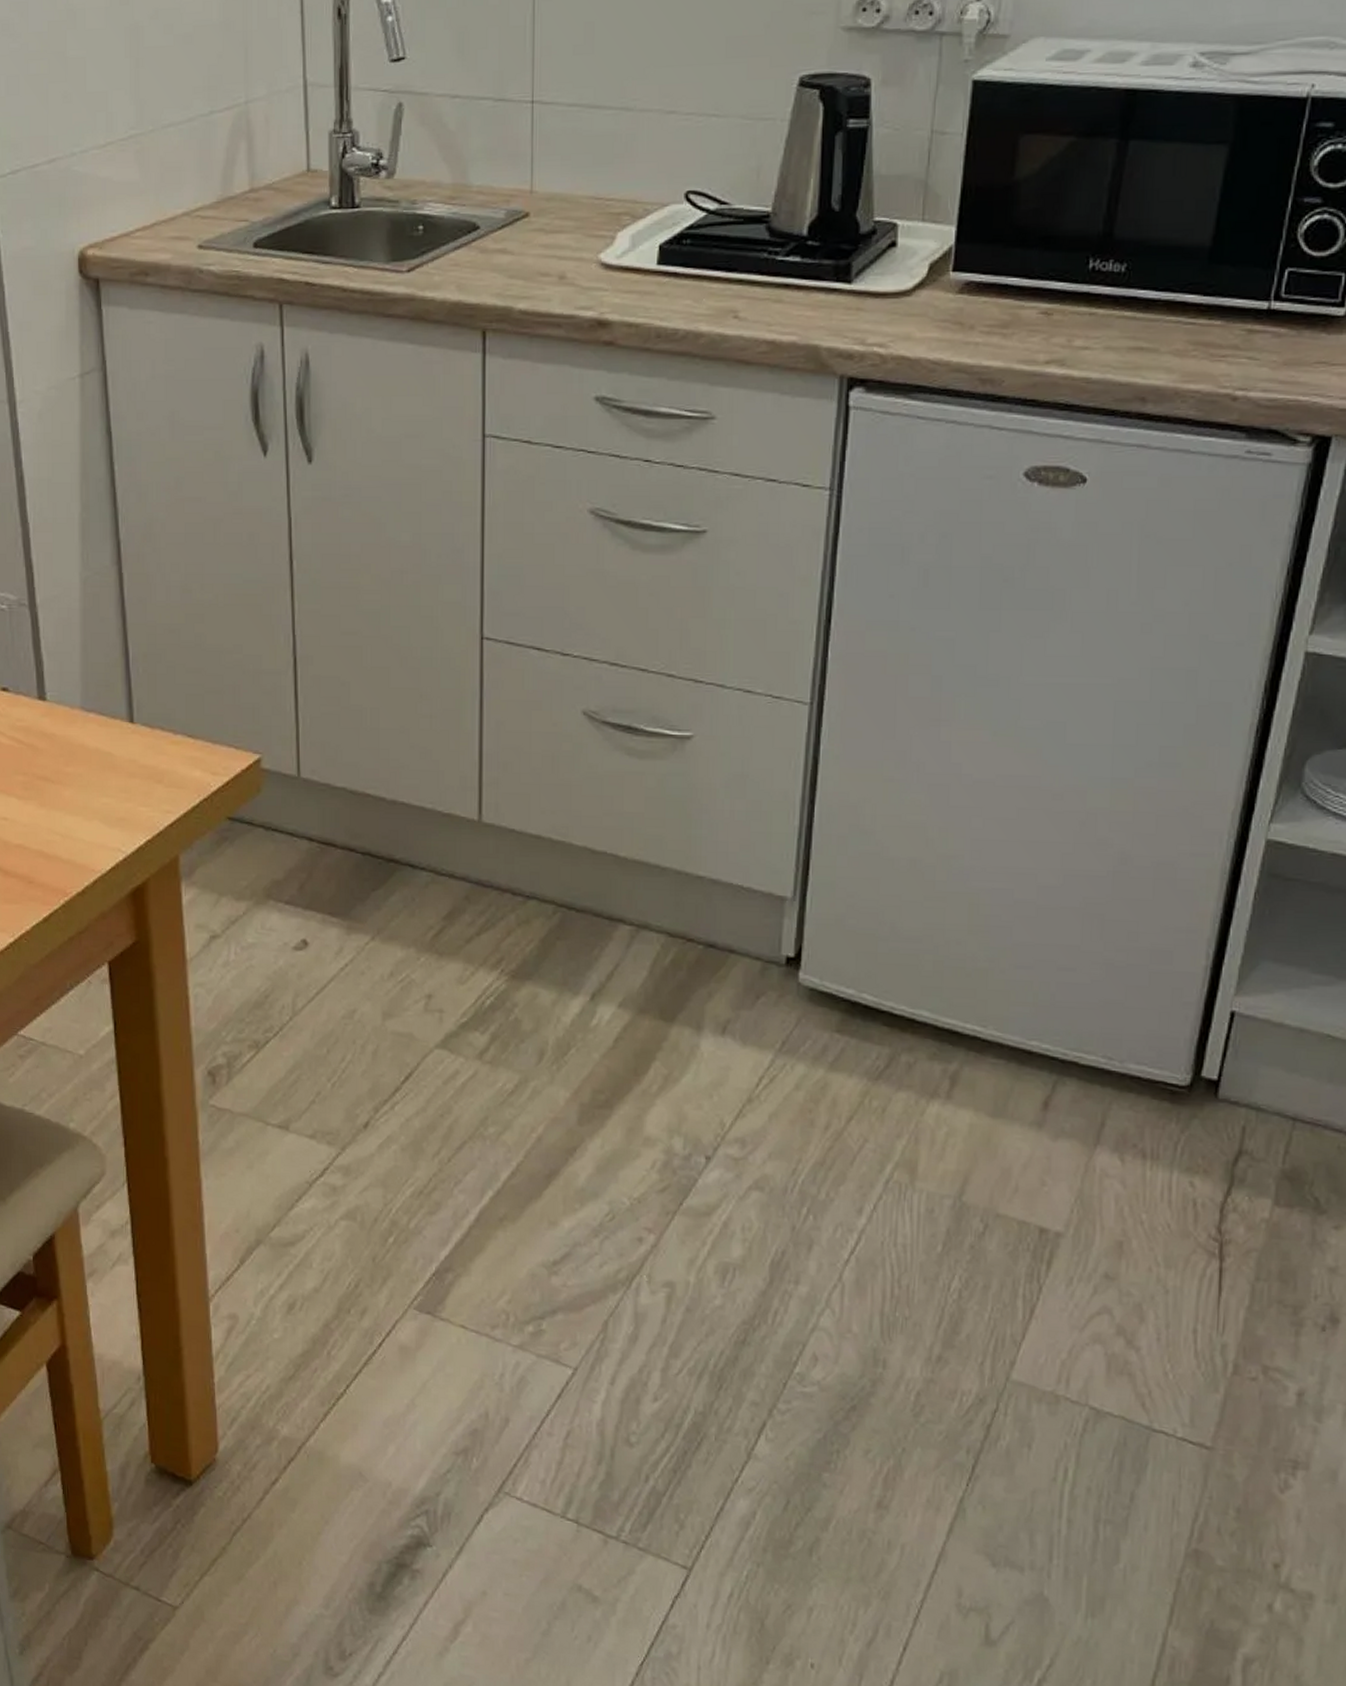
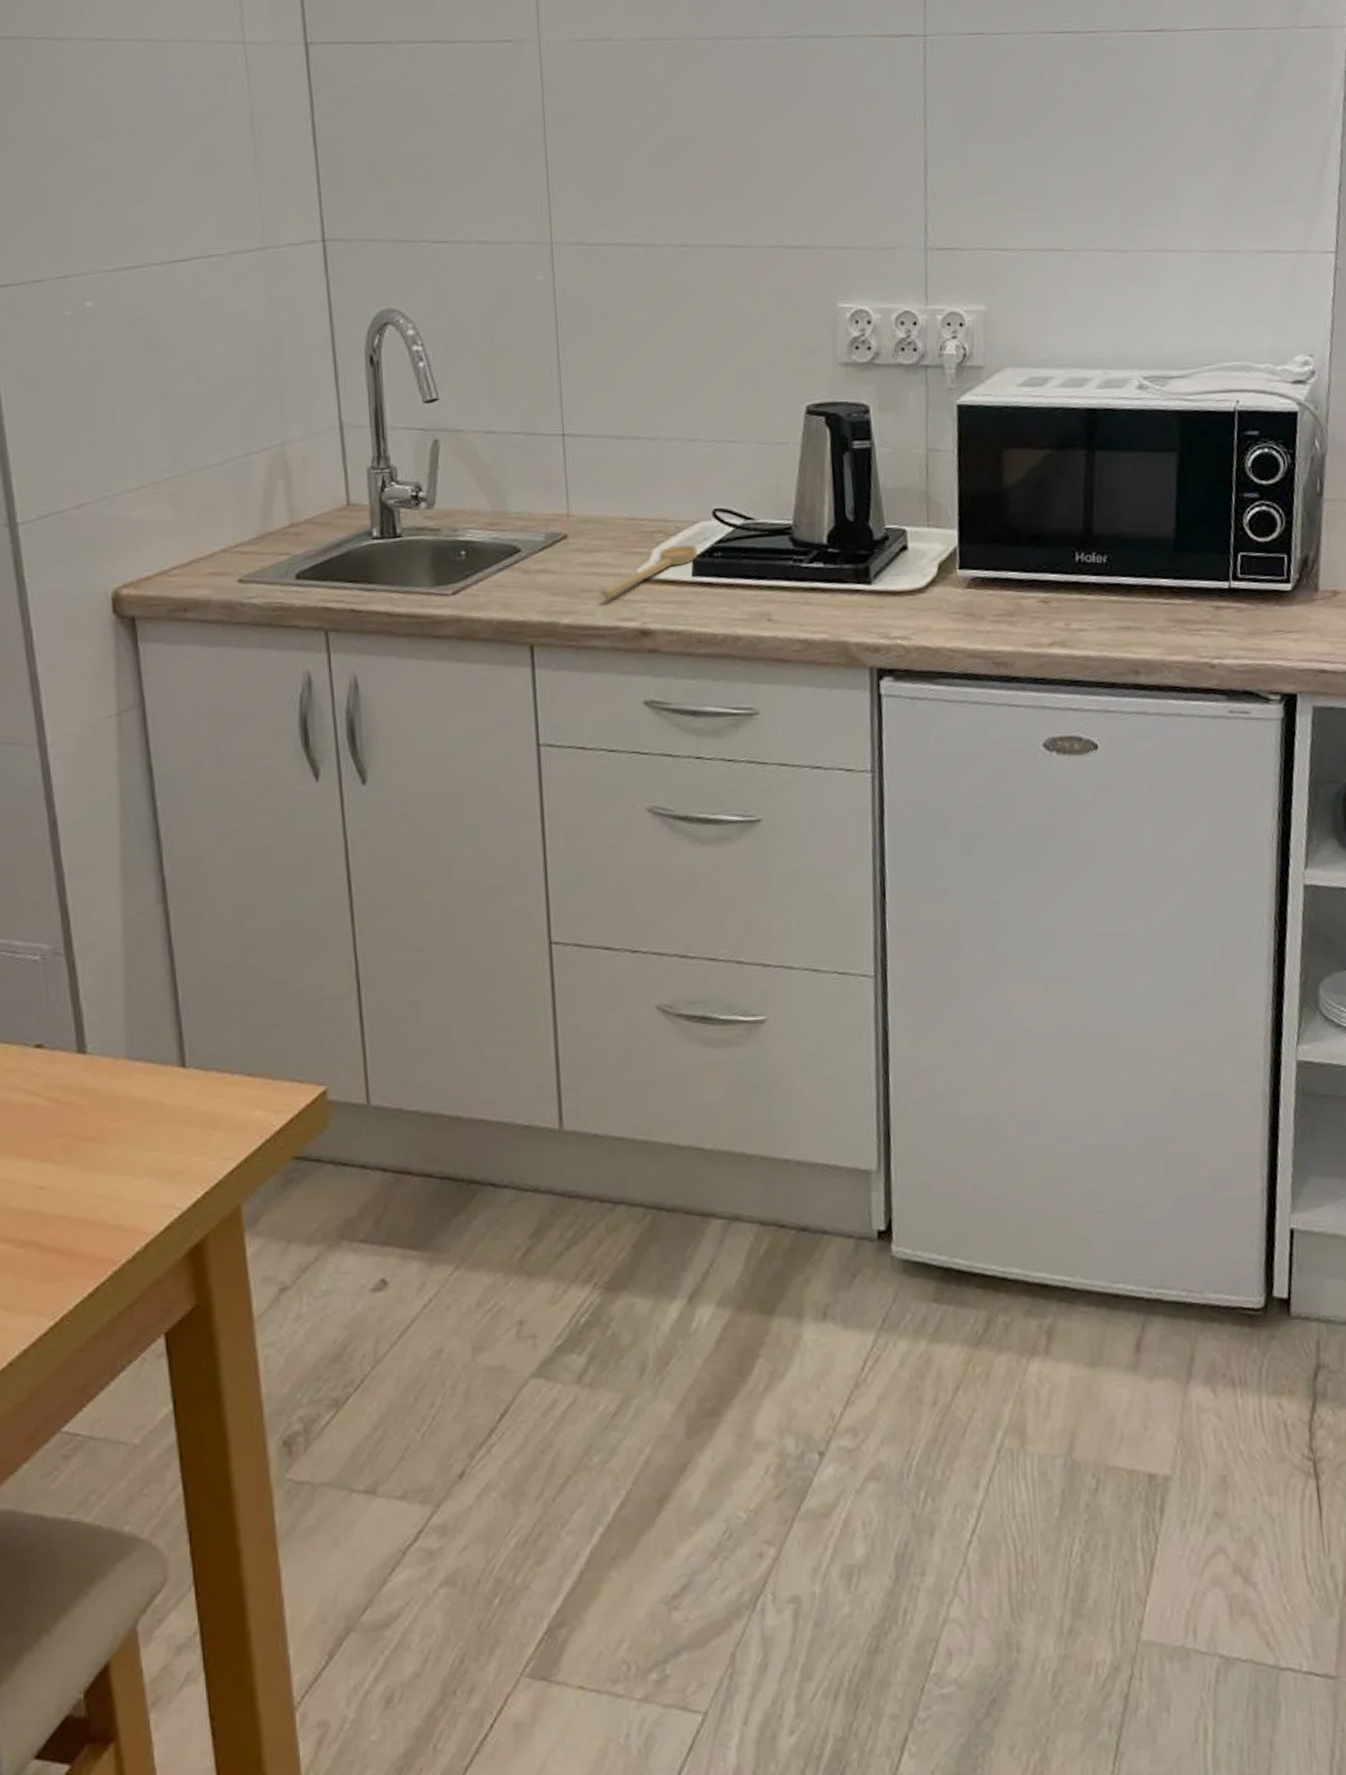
spoon: none [560,229,665,285] -> present [601,544,698,599]

